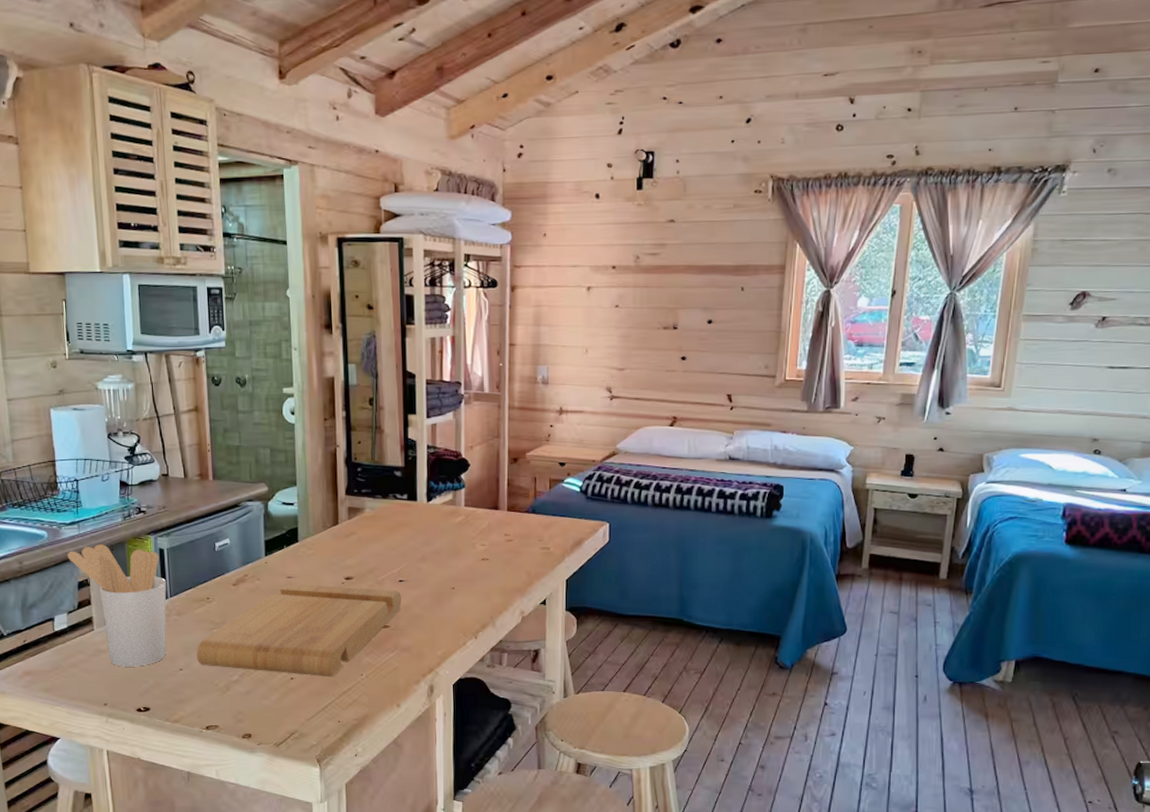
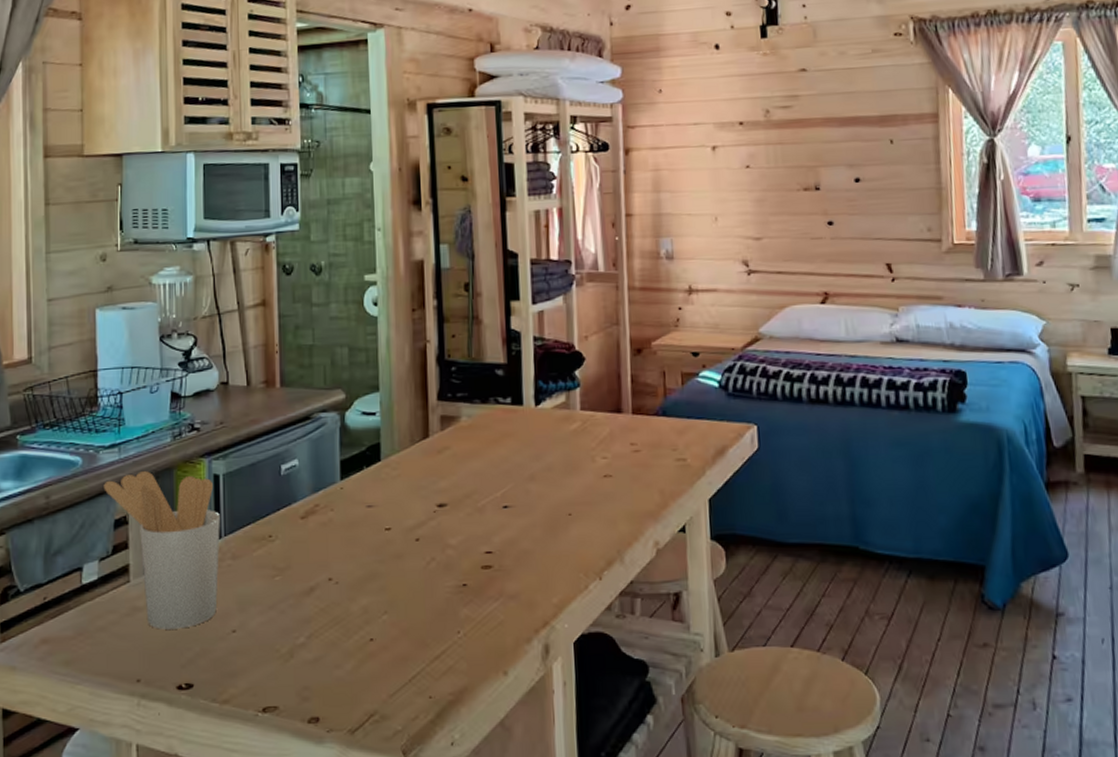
cutting board: present [196,583,402,677] -> none [253,514,507,637]

